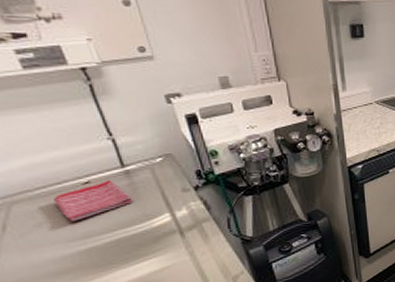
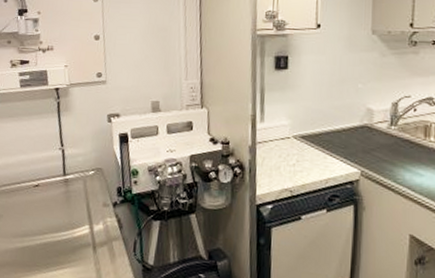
dish towel: present [54,179,133,222] -> none [12,185,65,219]

